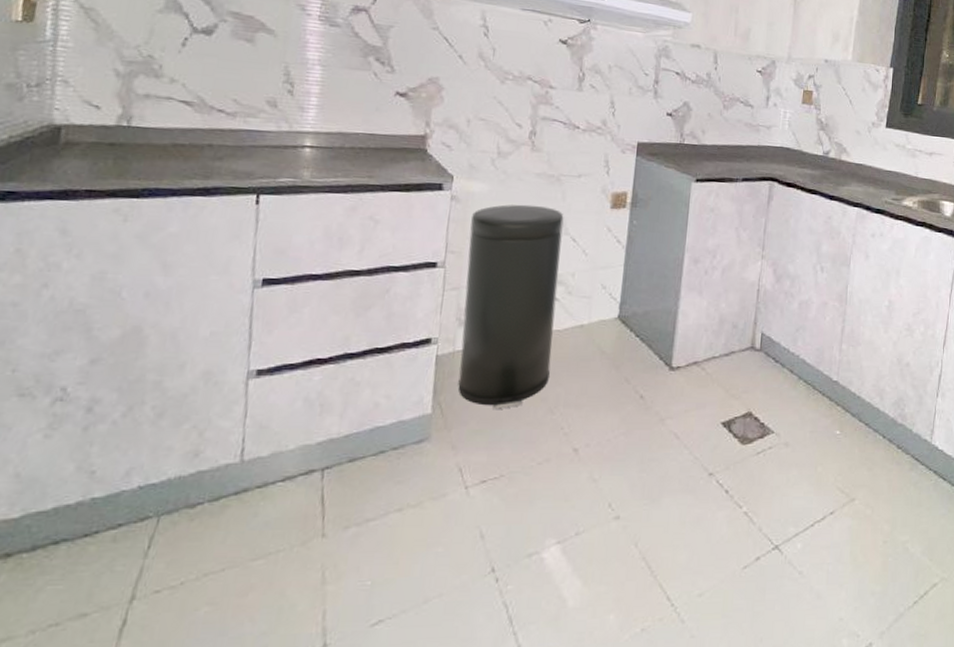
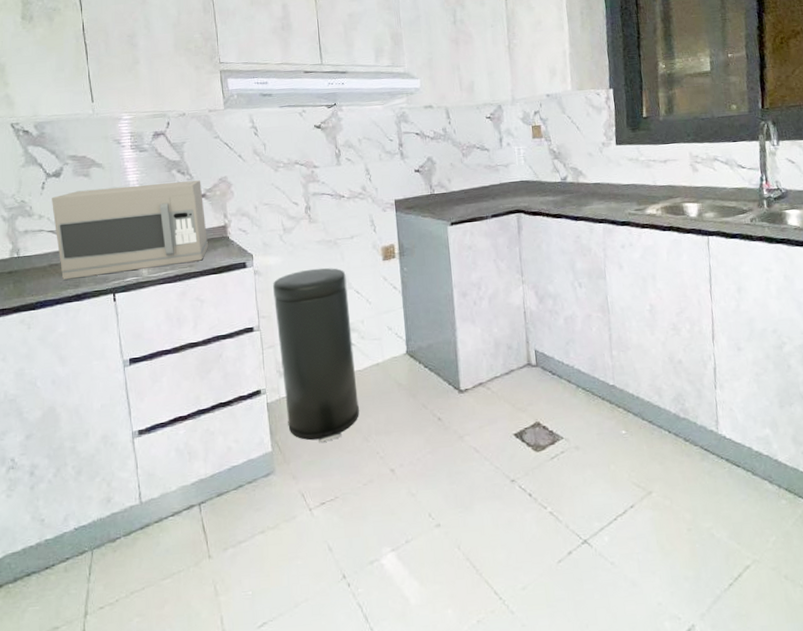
microwave: none [188,57,405,173] -> present [52,180,208,280]

